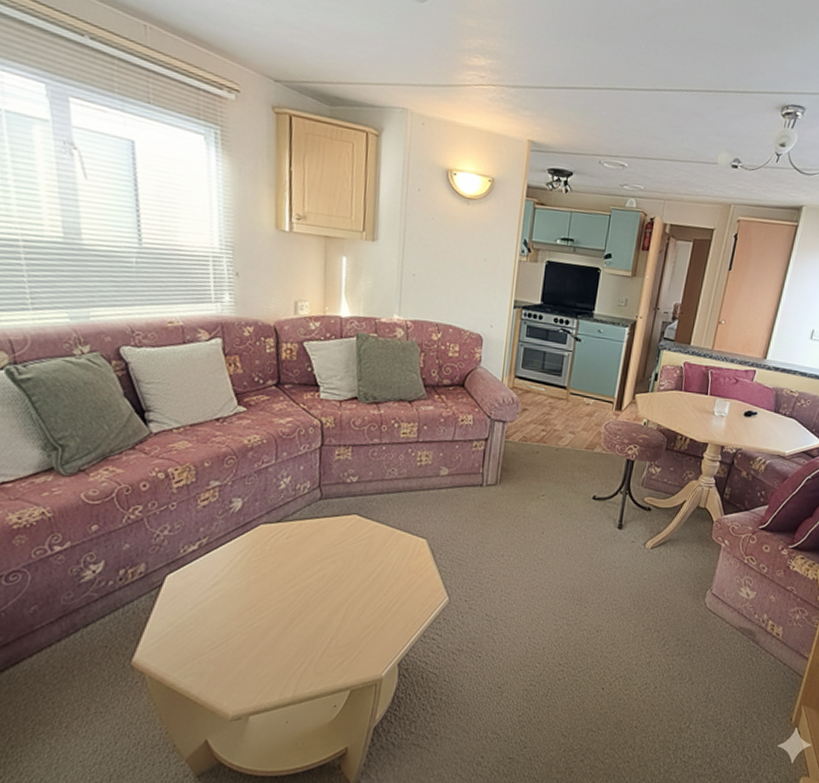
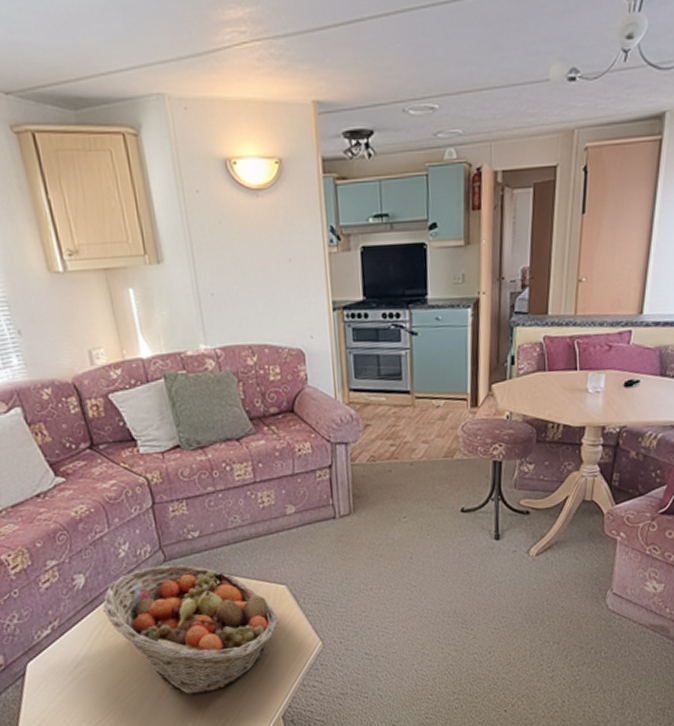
fruit basket: none [252,502,414,629] -> present [103,564,279,695]

